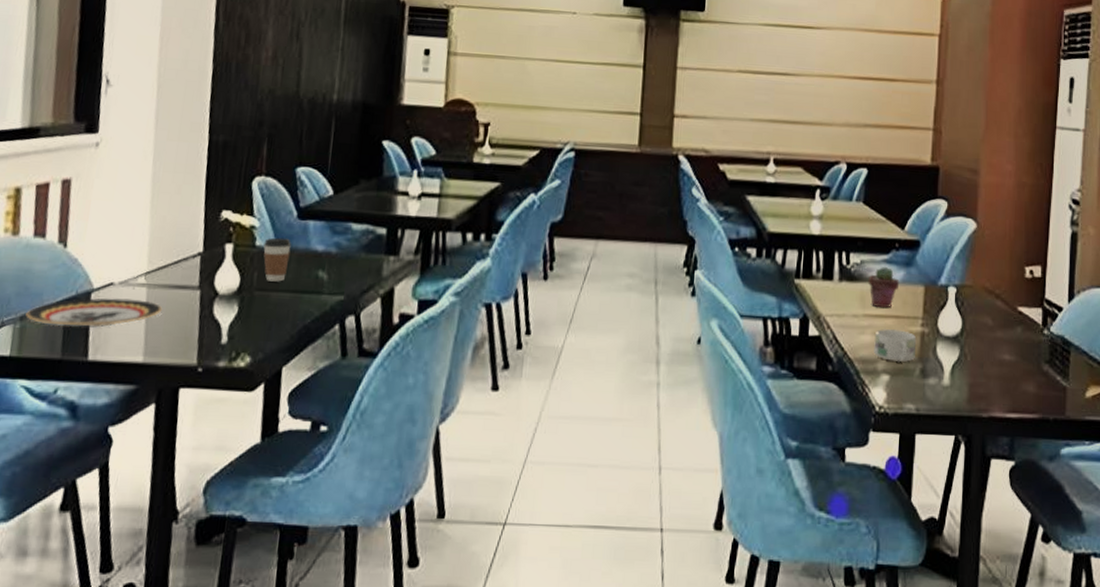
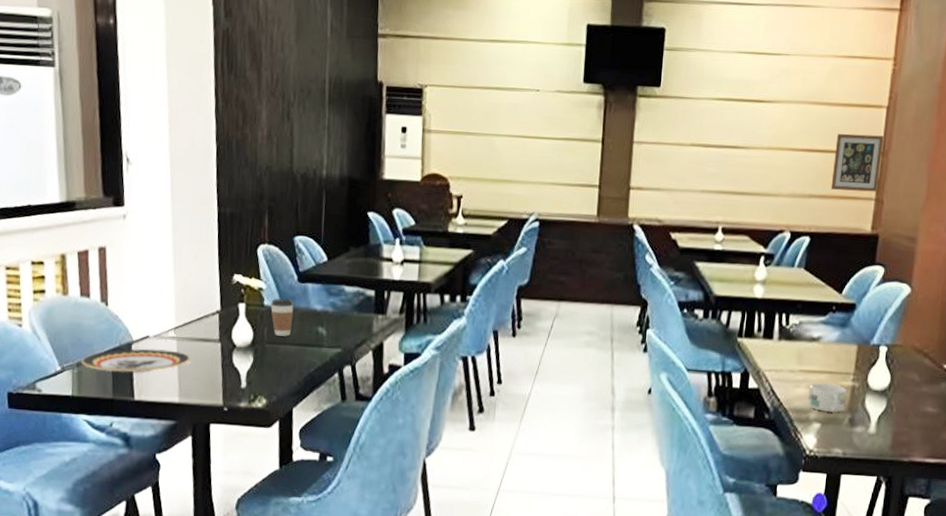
potted succulent: present [868,267,900,308] -> none [805,328,835,365]
wall art: none [886,61,938,122] -> present [830,133,884,192]

